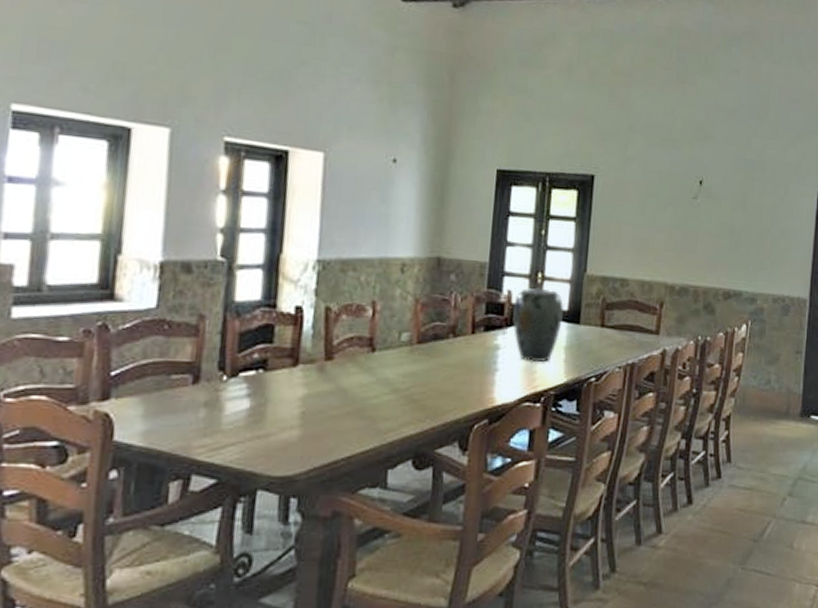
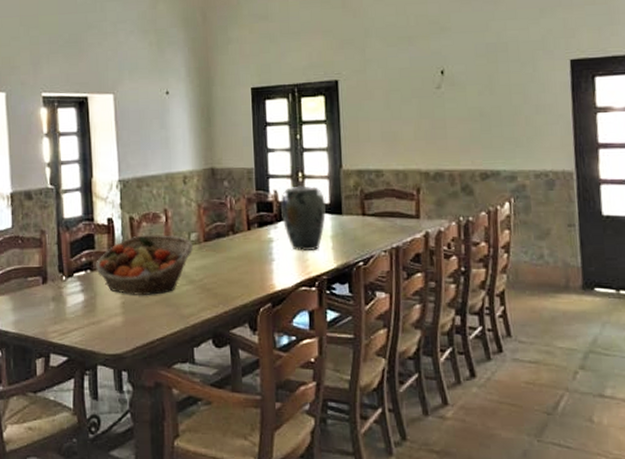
fruit basket: none [270,329,404,405] -> present [94,234,194,295]

